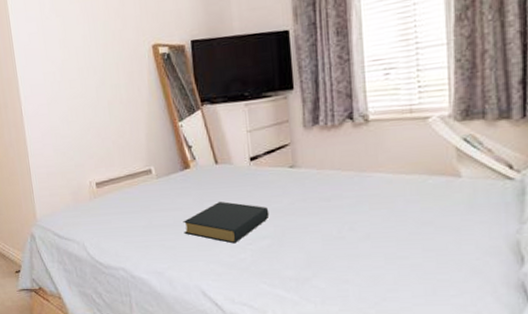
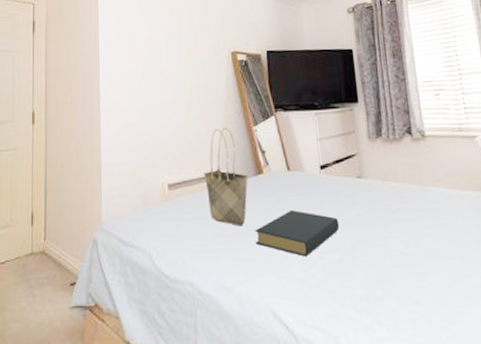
tote bag: none [130,124,175,219] -> present [203,127,248,226]

